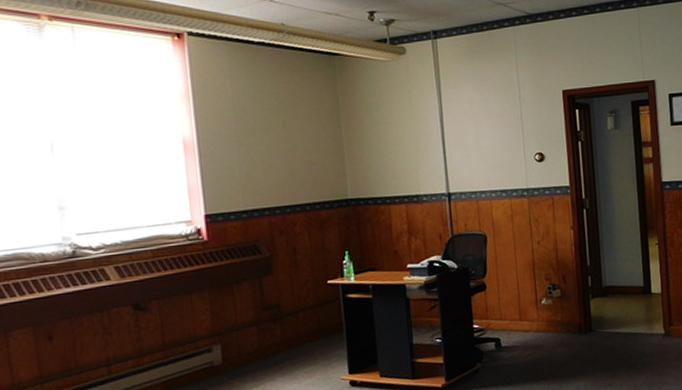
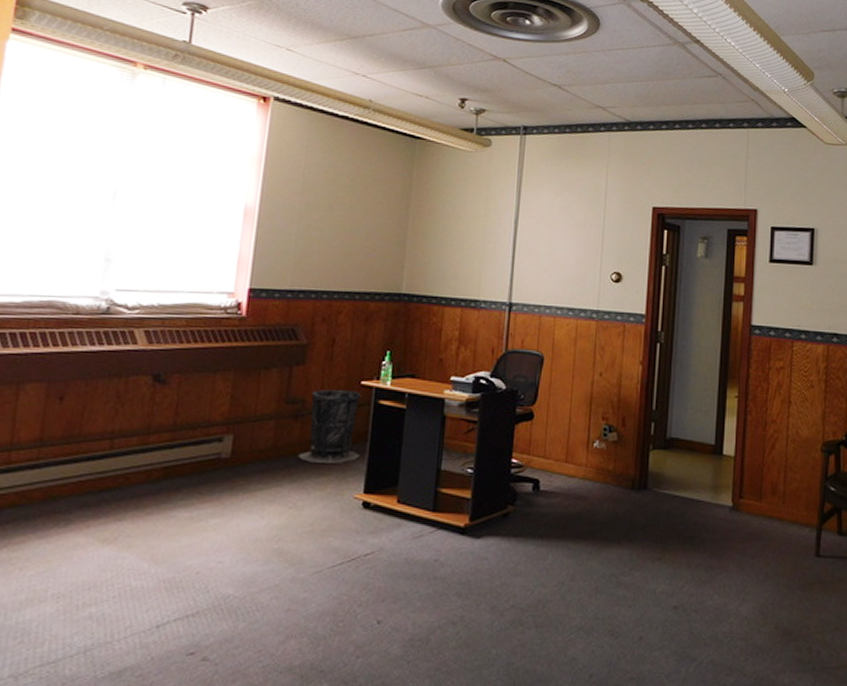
trash can: none [283,290,340,357] -> present [297,390,361,463]

